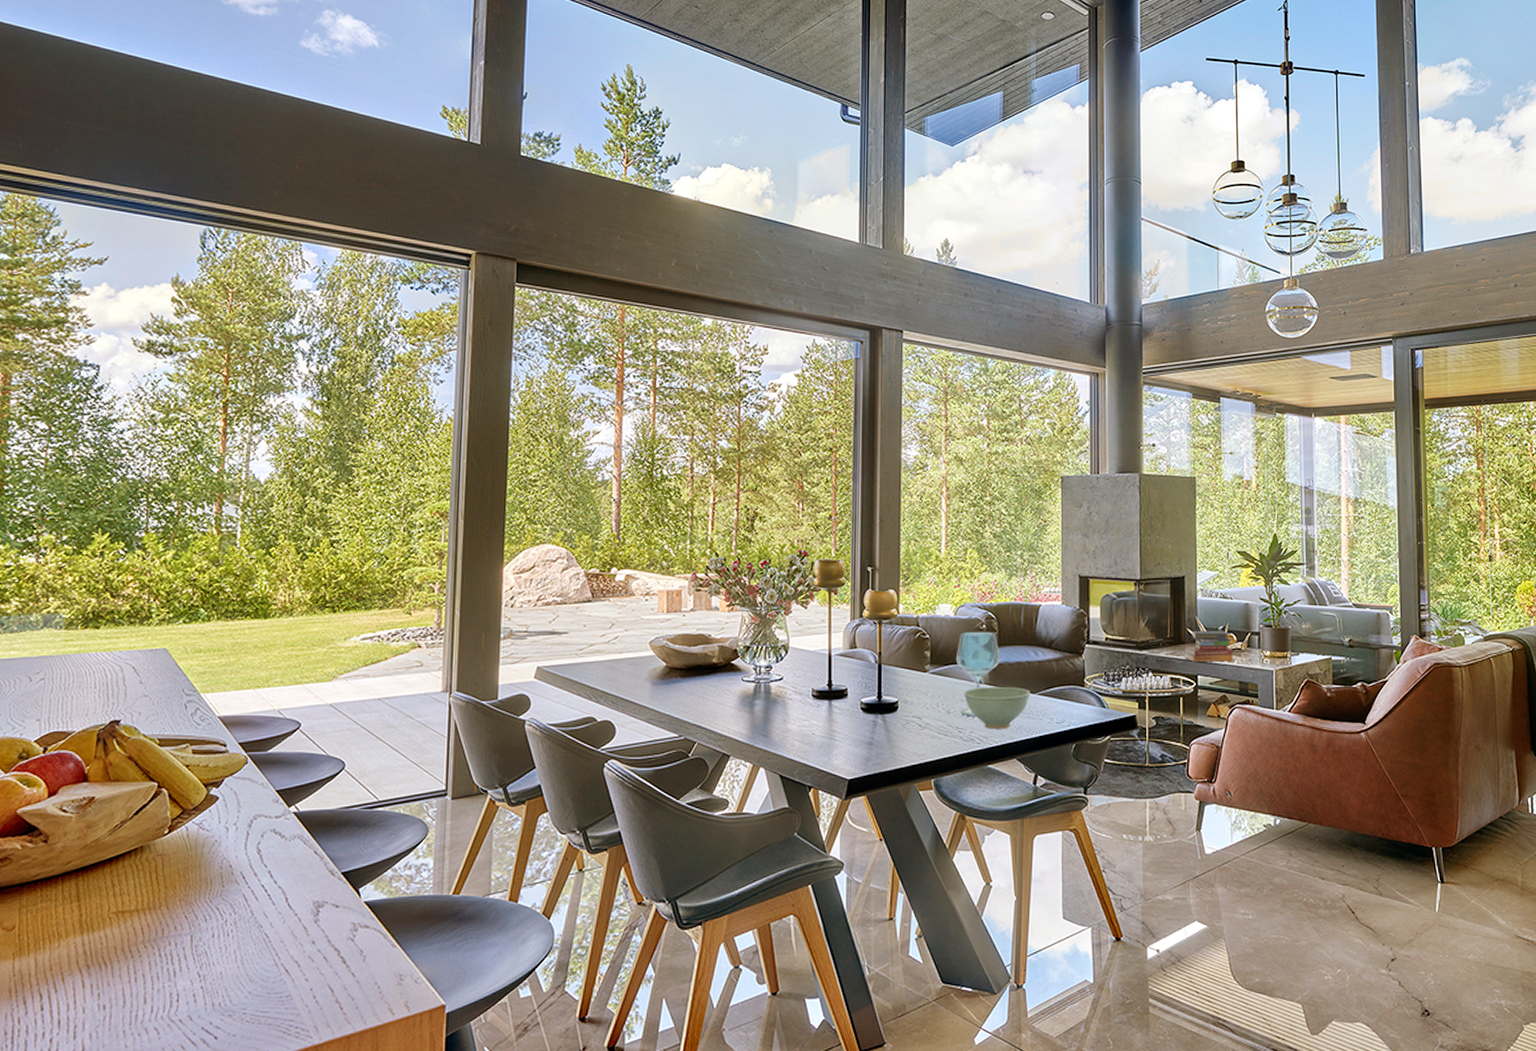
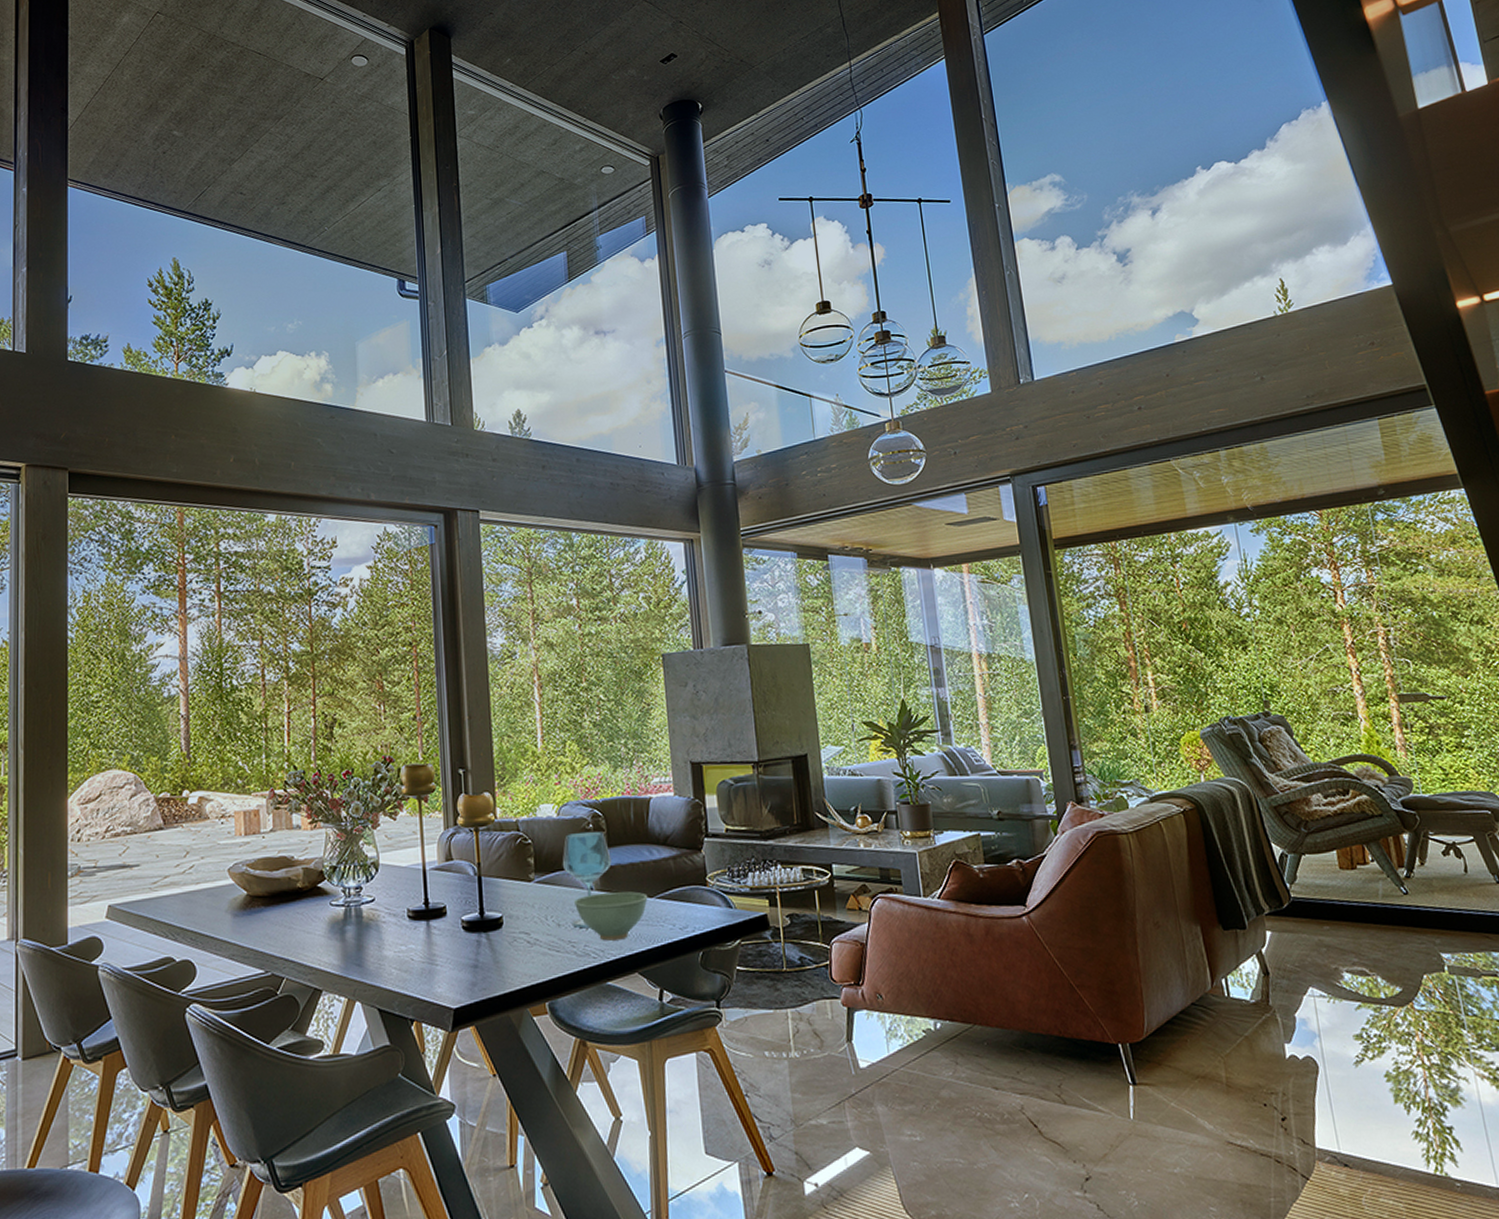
books: present [1184,630,1233,662] -> none [814,811,870,849]

